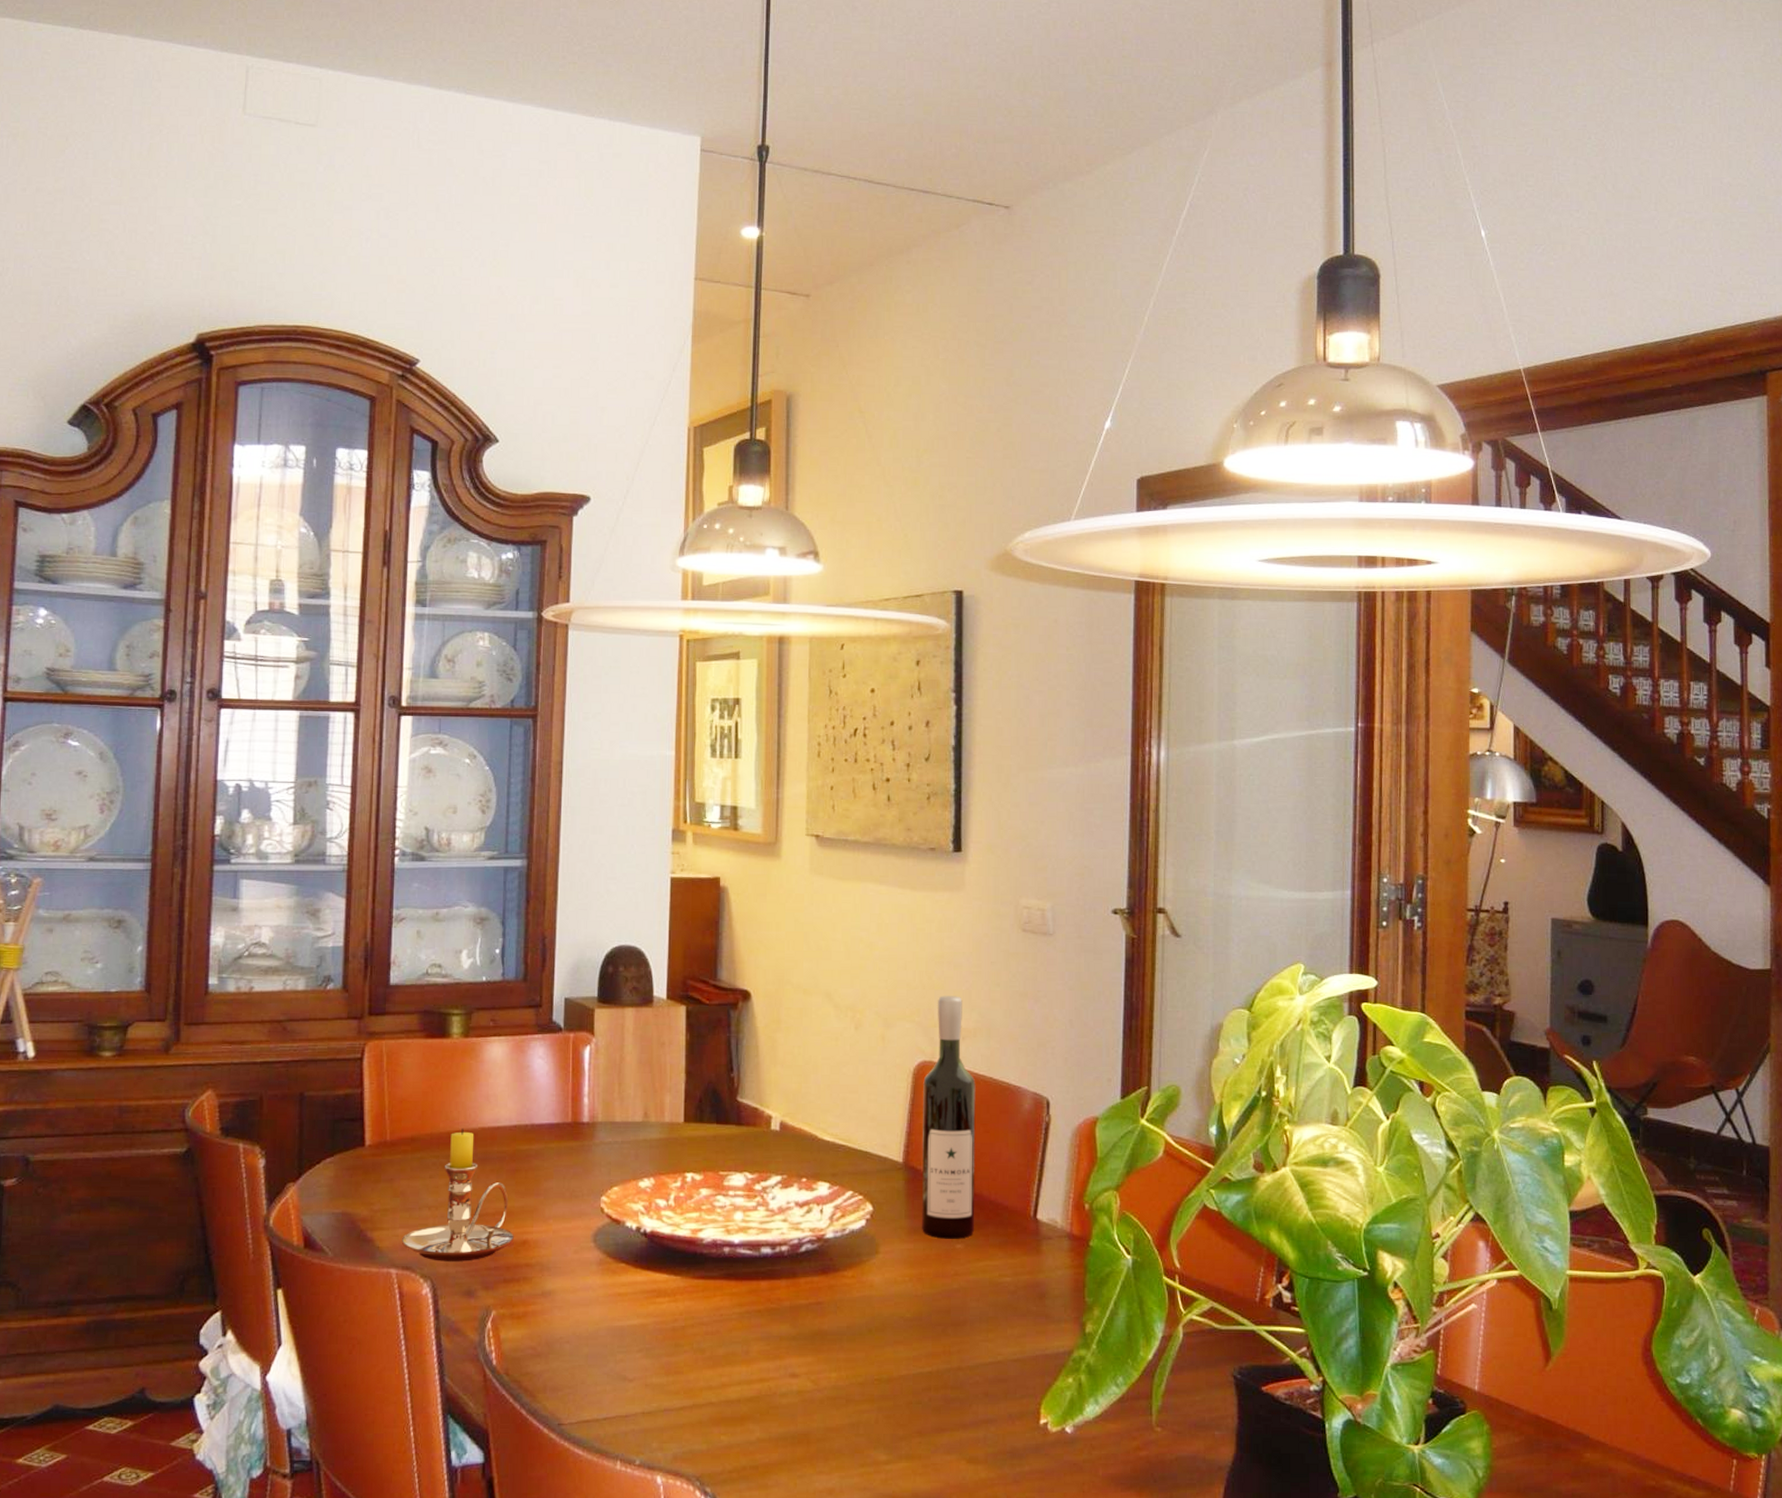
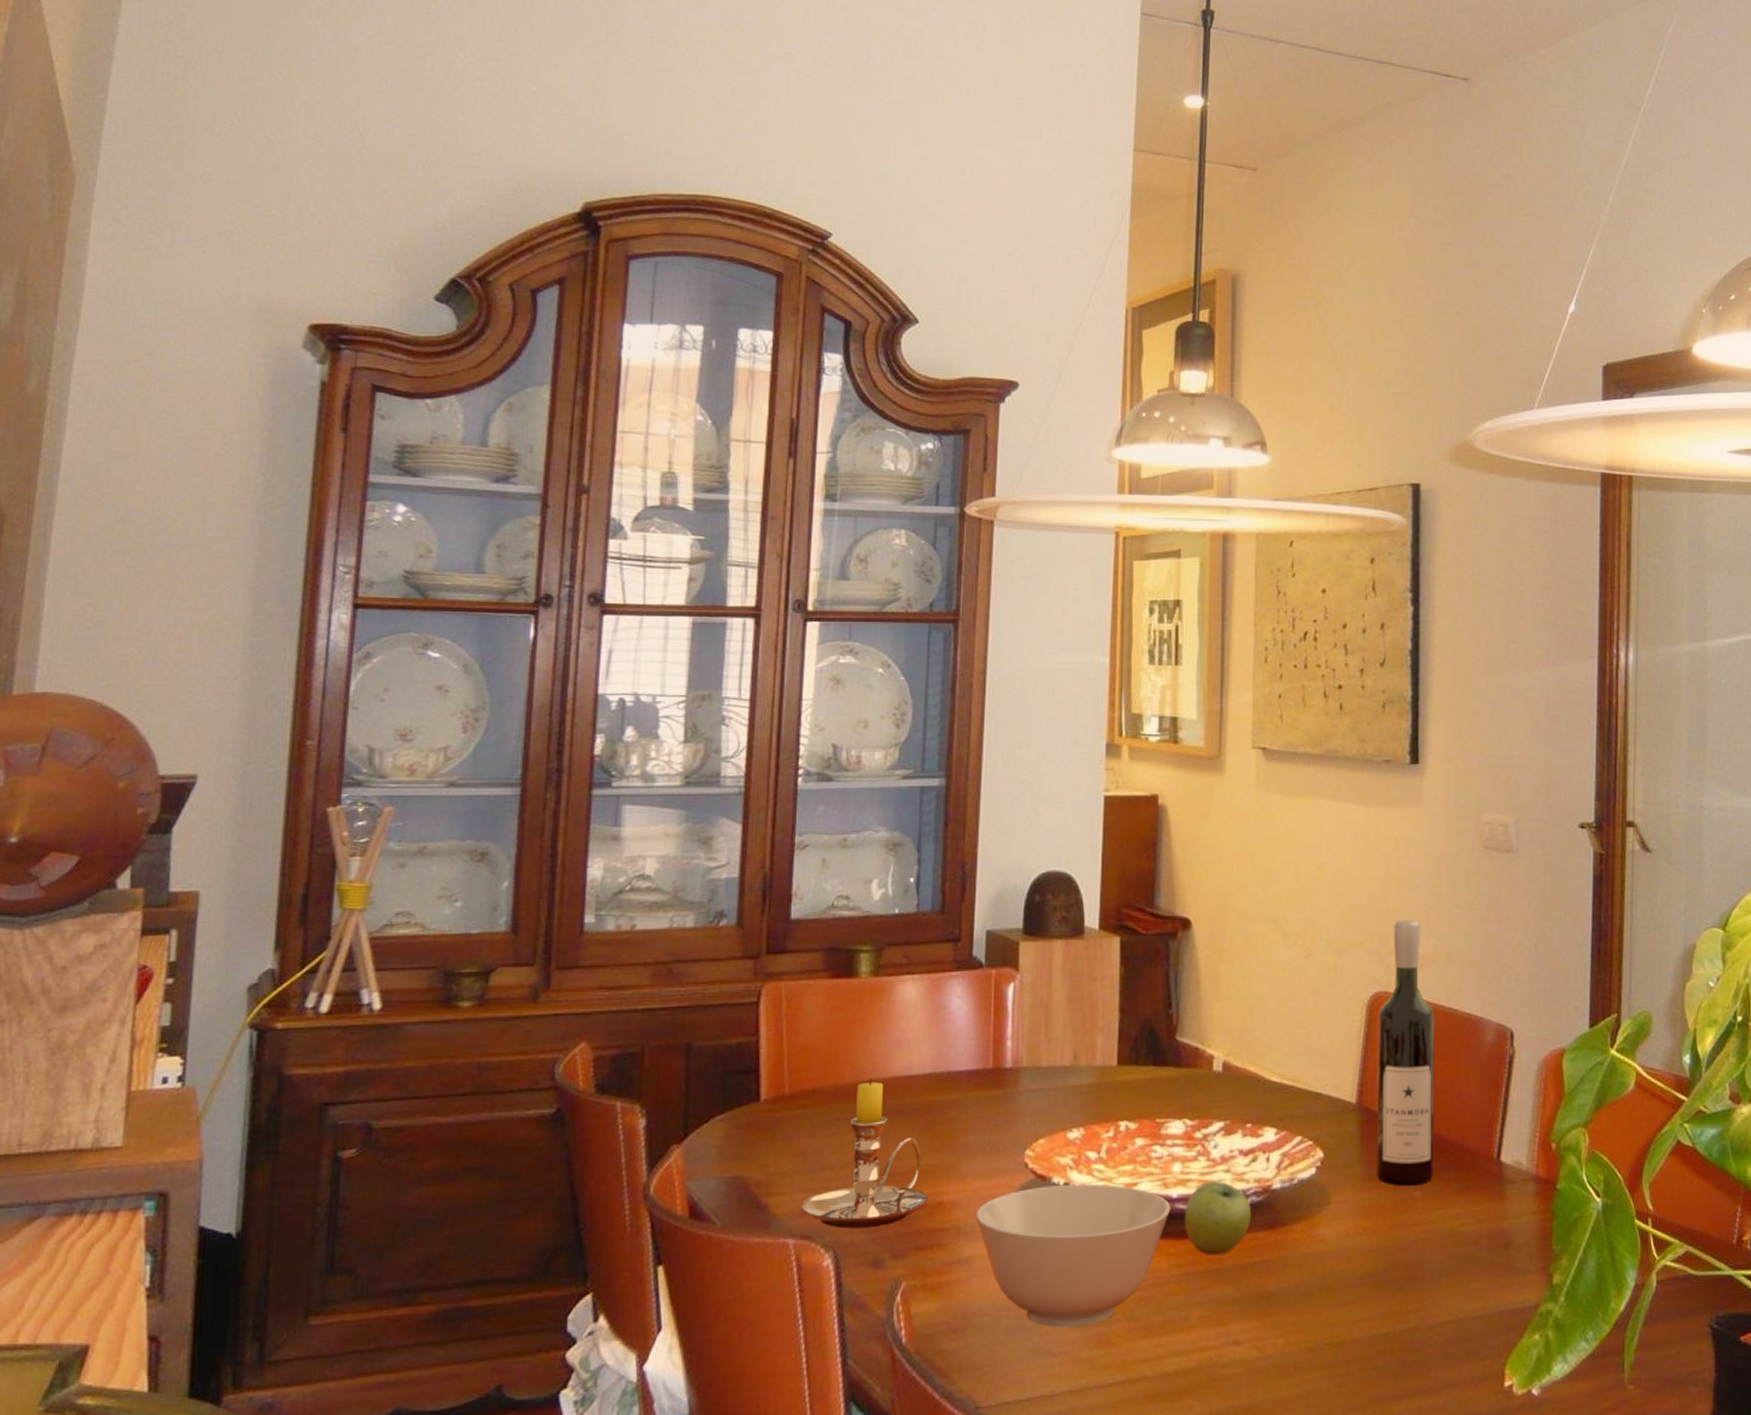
bowl: none [558,1228,733,1356] -> present [976,1184,1171,1328]
fruit: none [745,1230,807,1295] -> present [1184,1181,1252,1255]

